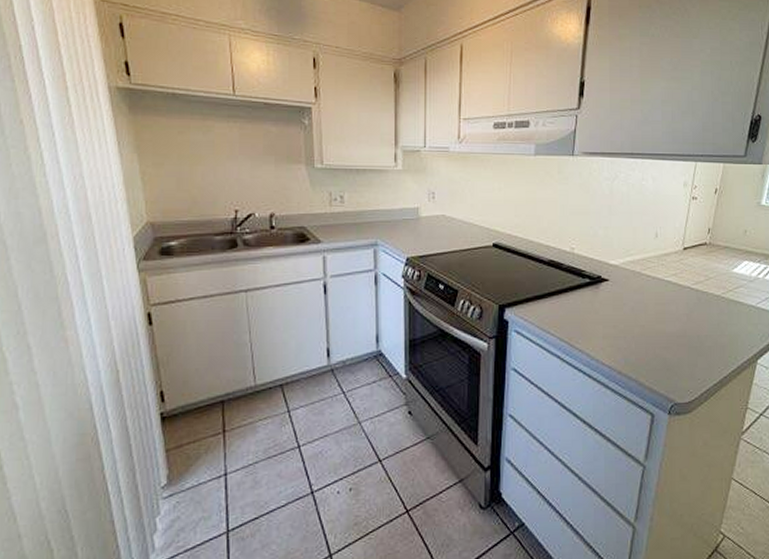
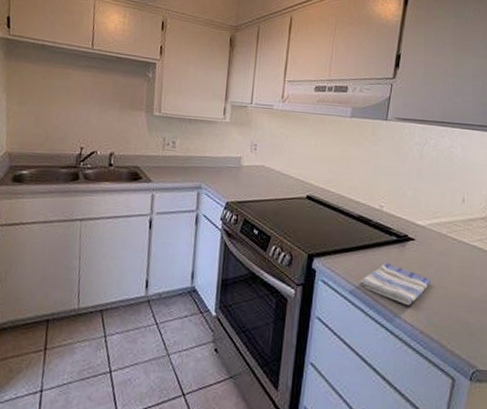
dish towel: none [552,306,626,348] -> present [358,262,431,306]

